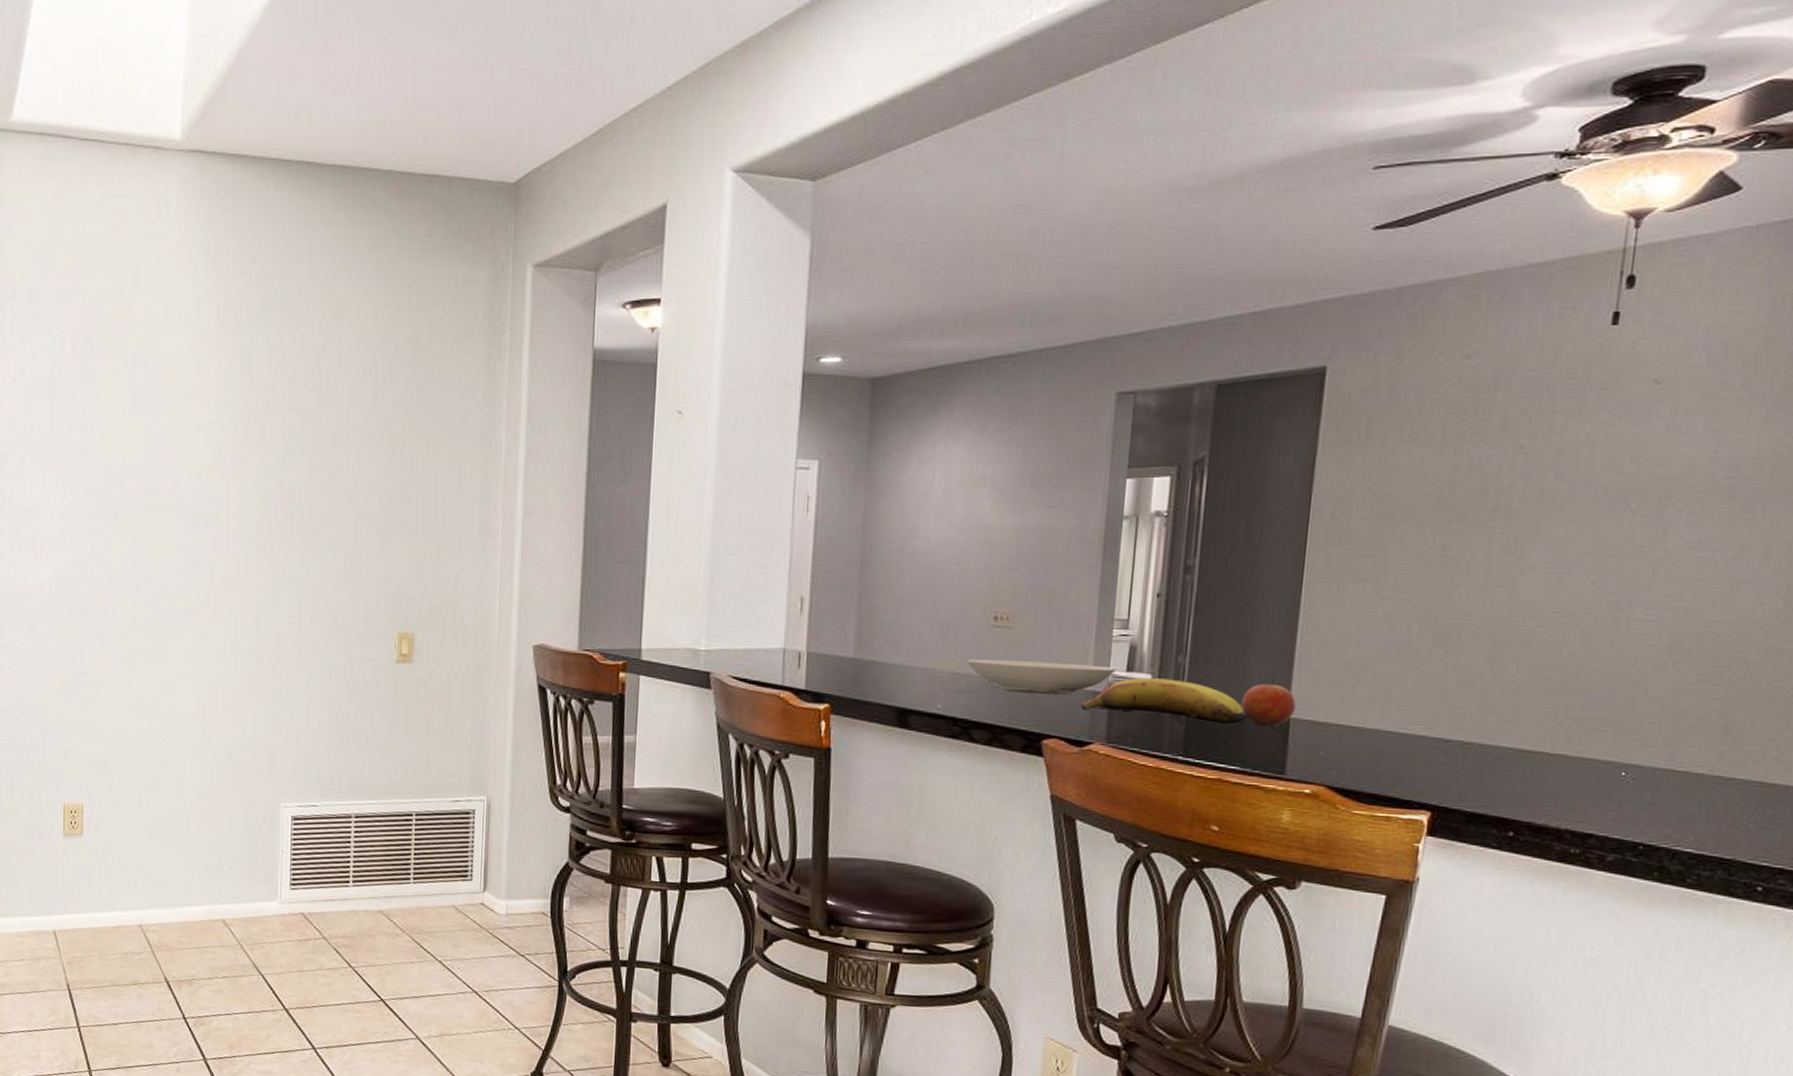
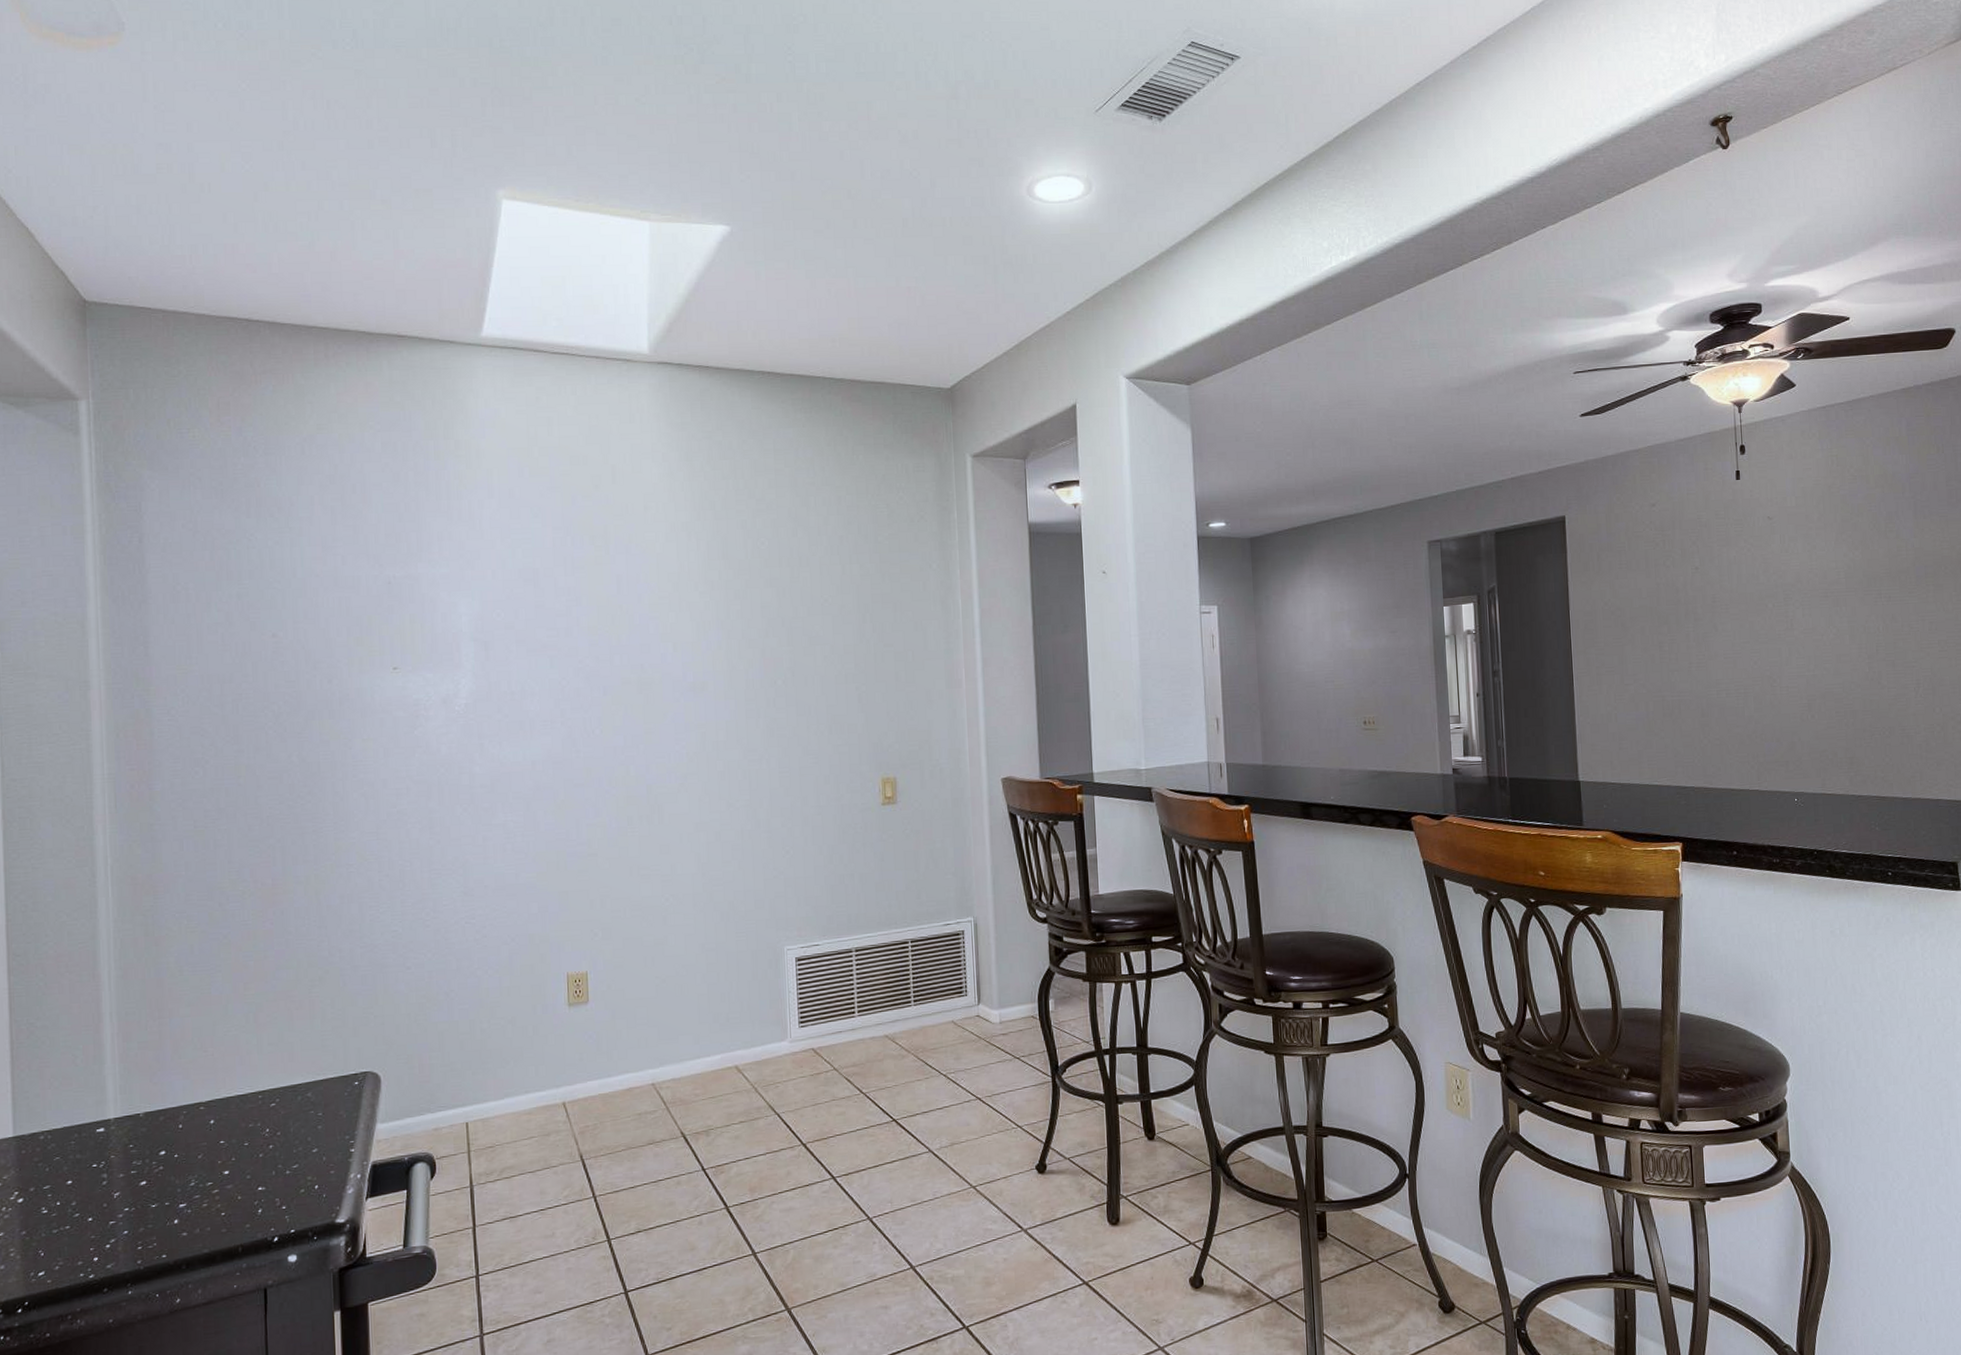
bowl: present [967,659,1117,695] -> none [1348,753,1457,781]
fruit: present [1080,678,1245,725] -> none [1435,759,1549,792]
fruit: present [1241,678,1296,727] -> none [1546,752,1583,790]

